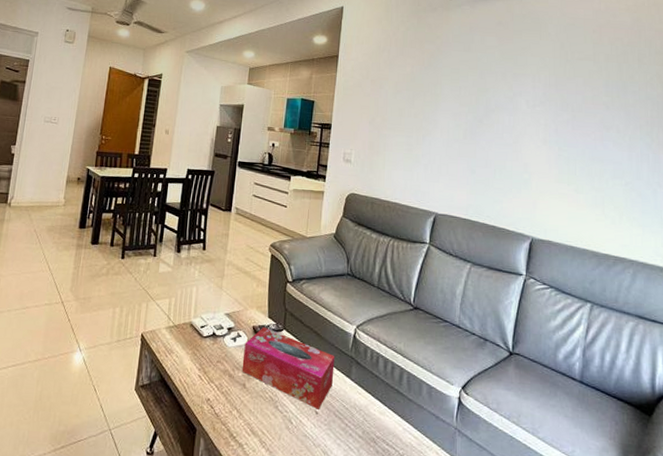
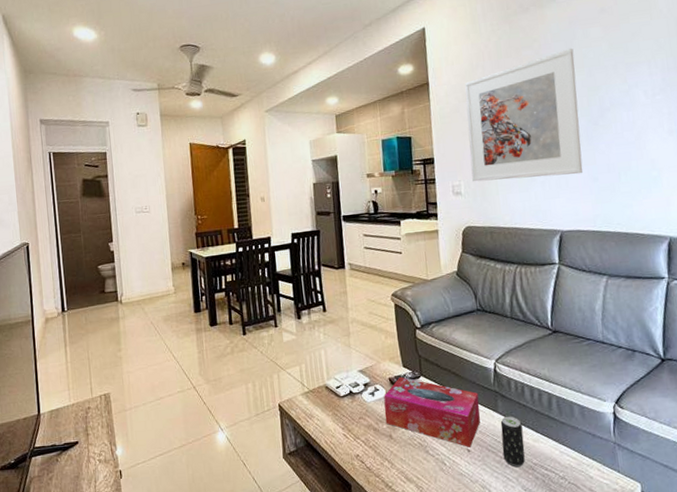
beverage can: none [348,383,371,438] -> present [500,416,525,468]
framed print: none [363,50,470,164] -> present [465,48,583,182]

